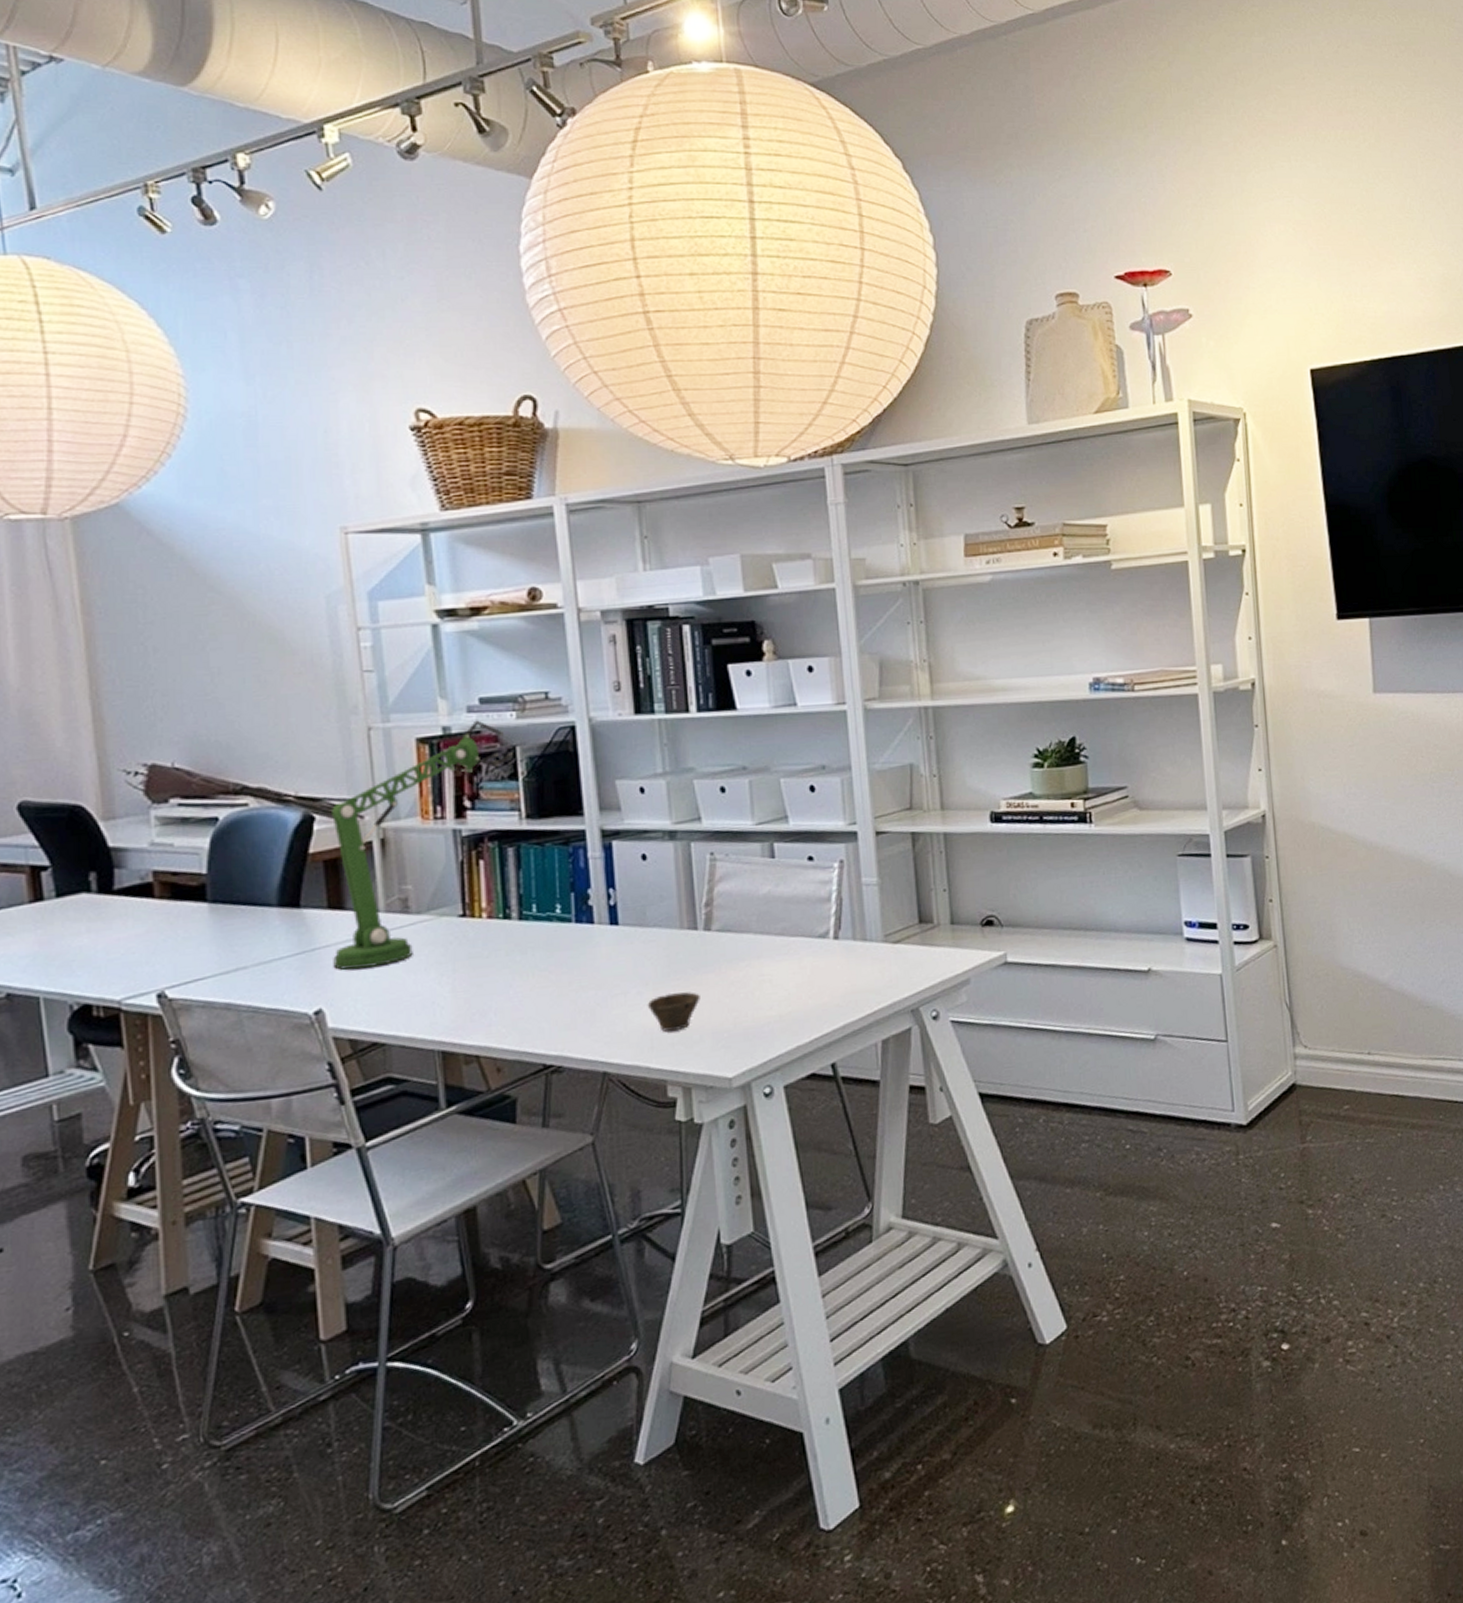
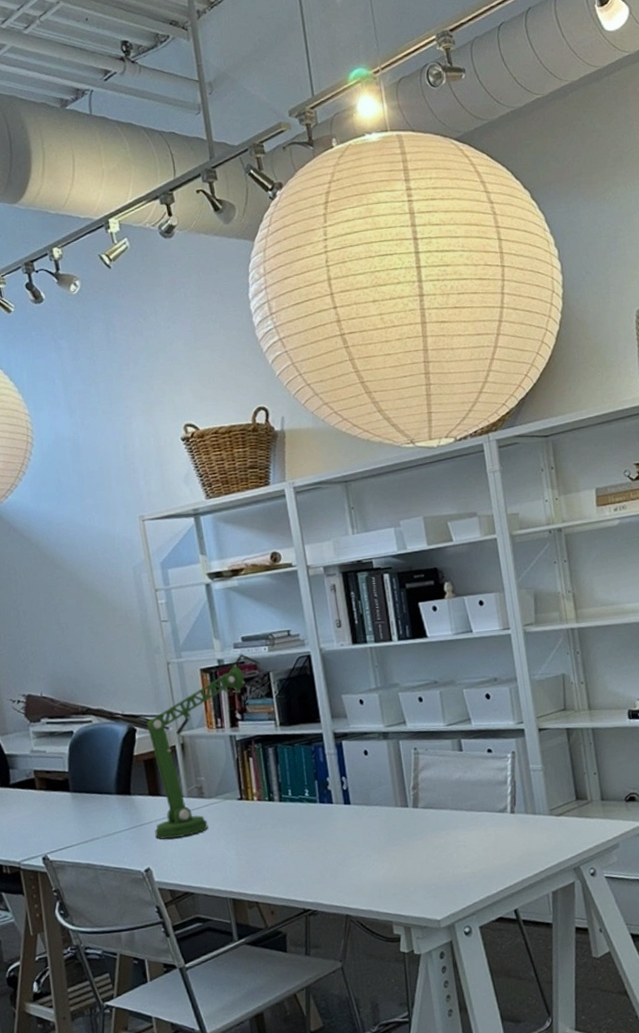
cup: present [647,992,700,1032] -> none [374,854,413,885]

